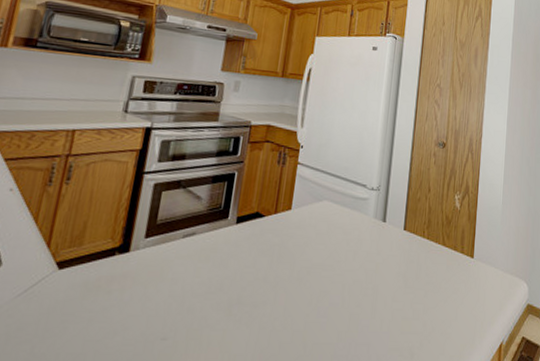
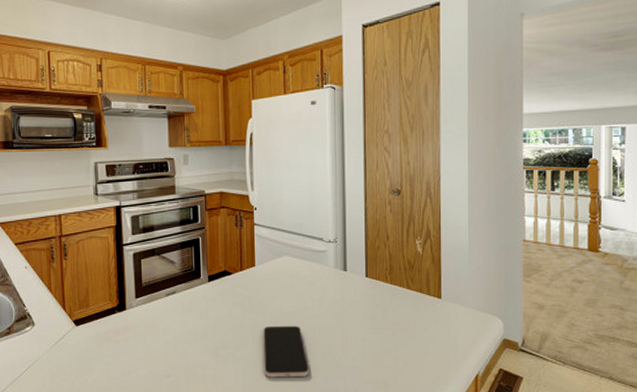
smartphone: none [281,279,334,344] -> present [262,325,310,378]

